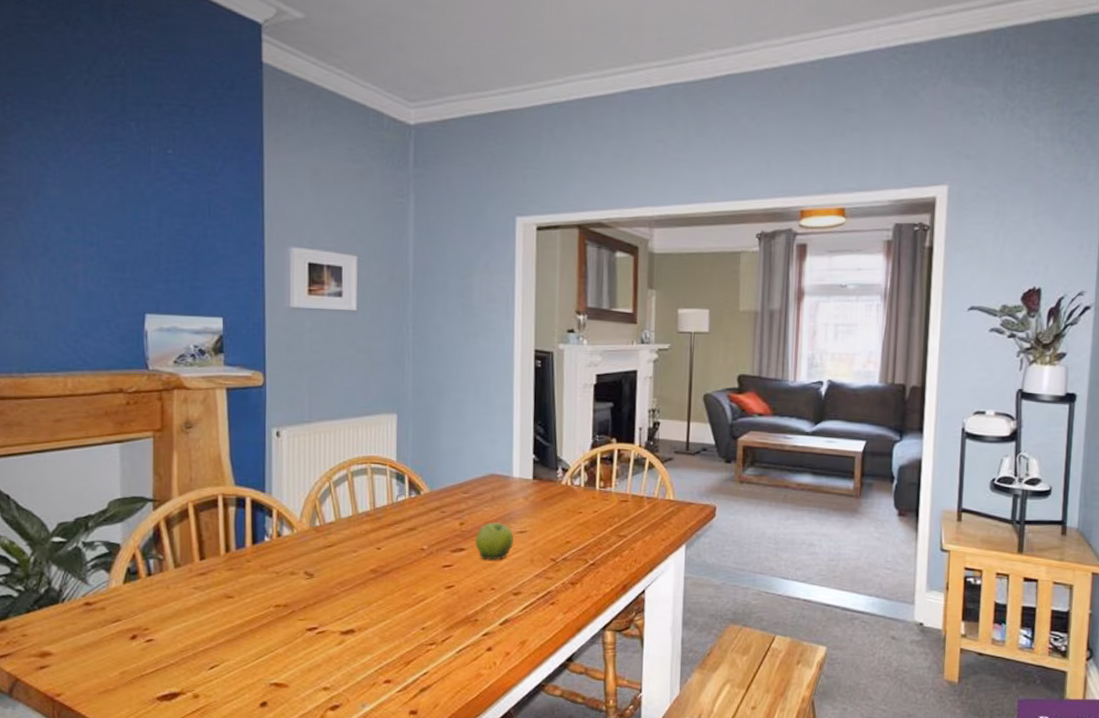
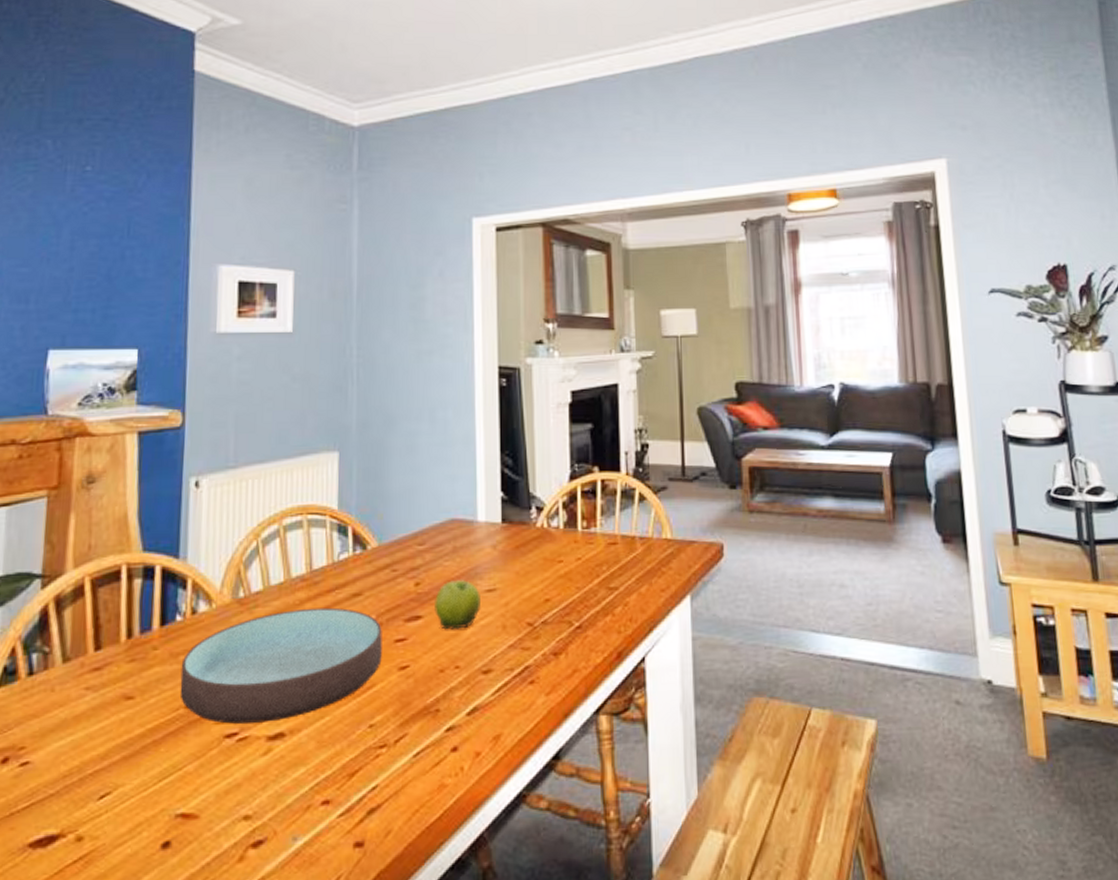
bowl: none [270,537,433,621] -> present [180,607,382,724]

